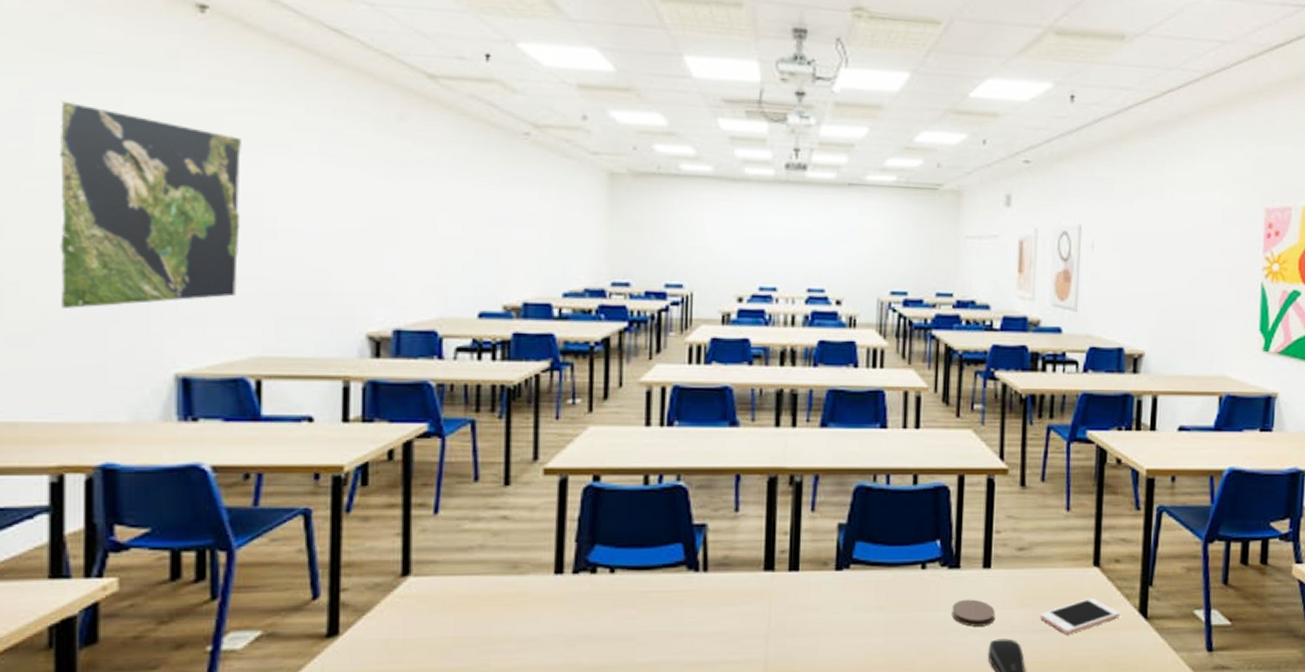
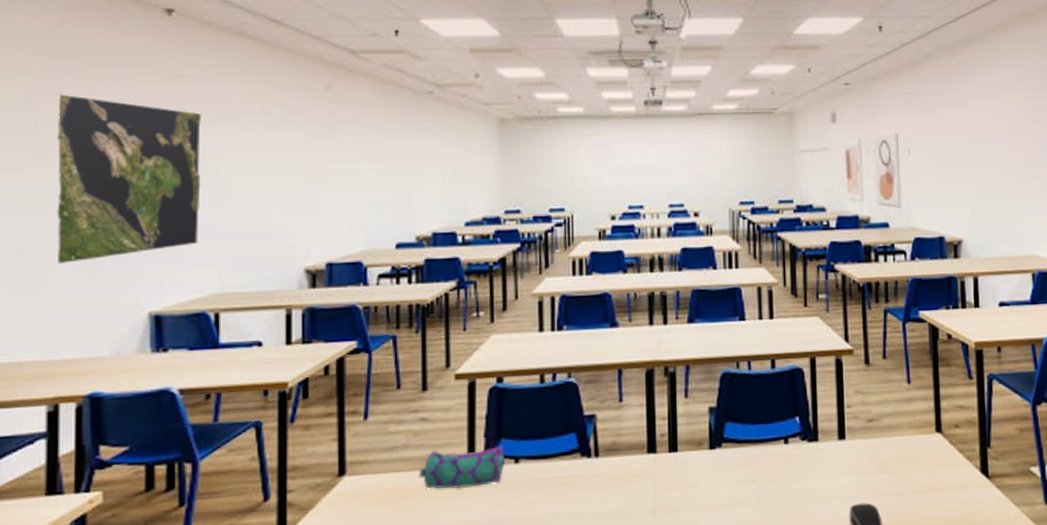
pencil case: none [495,552,598,598] -> present [418,445,505,489]
coaster: present [952,599,995,627] -> none [814,468,852,494]
cell phone: present [1040,597,1119,634] -> none [893,461,963,496]

